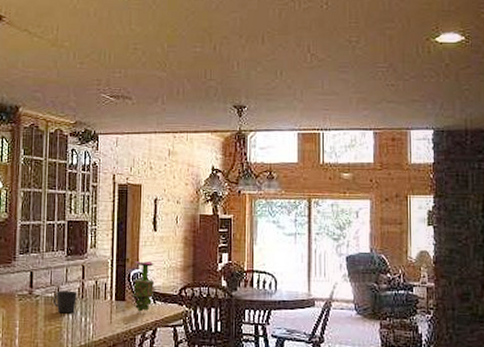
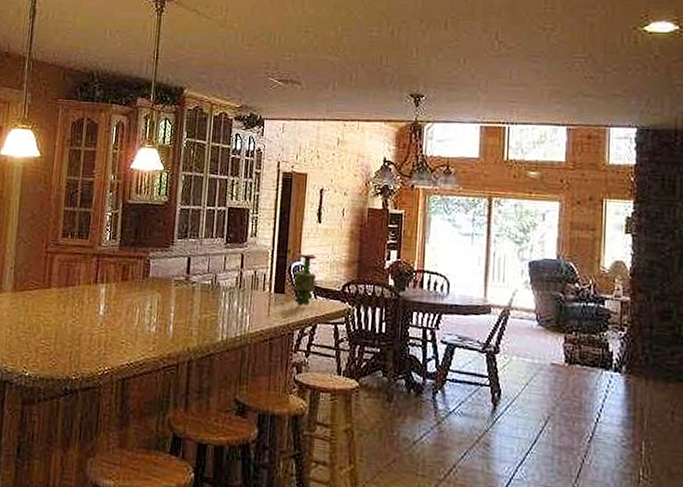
cup: present [53,290,77,314] -> none [210,278,234,303]

